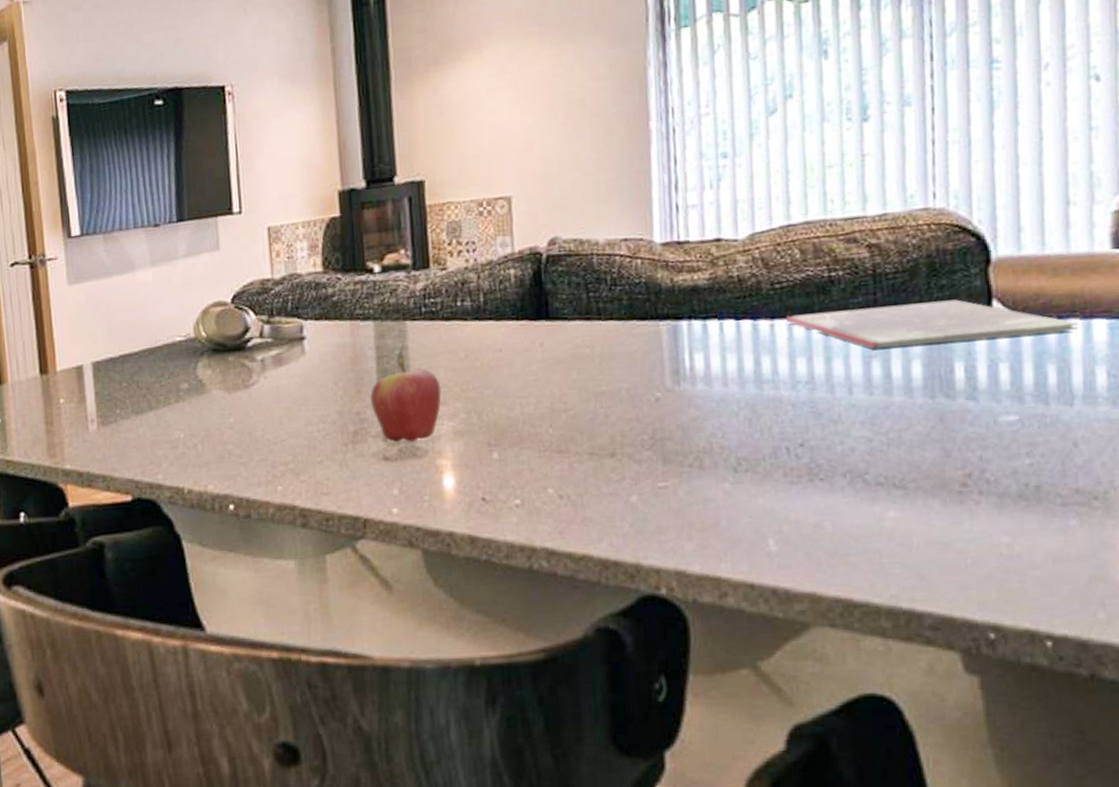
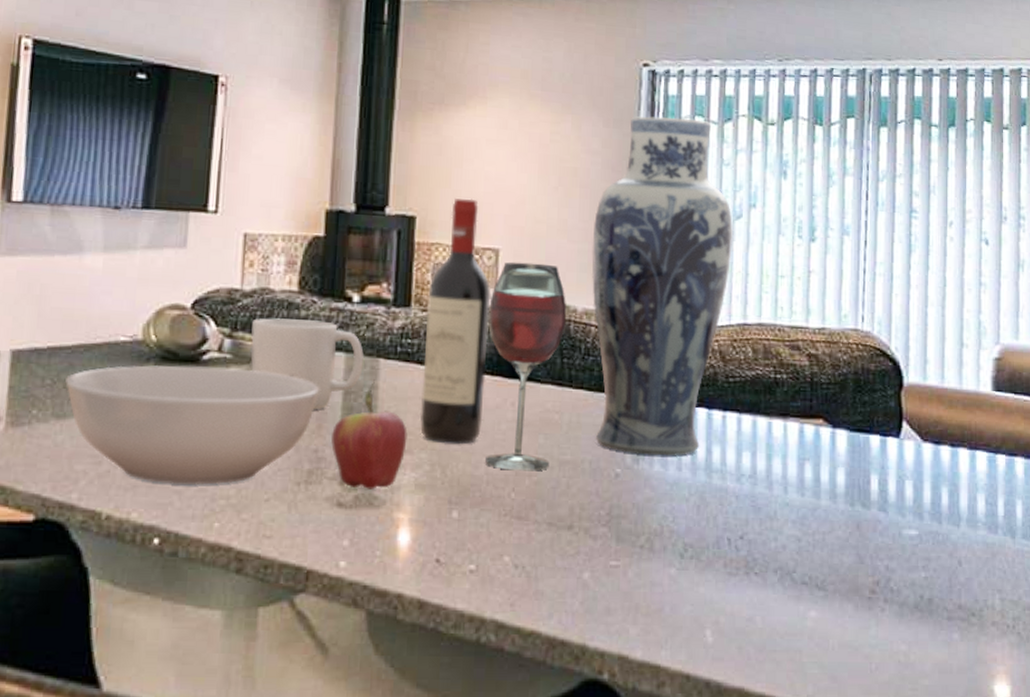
bowl: none [138,349,355,458] -> present [65,365,320,486]
mug: none [286,294,392,377] -> present [250,318,364,410]
wine bottle: none [445,152,513,391] -> present [419,198,491,443]
wineglass: none [507,202,588,408] -> present [485,261,567,471]
vase: none [607,15,769,376] -> present [591,116,734,457]
magazine: present [786,299,1080,349] -> none [737,409,967,458]

